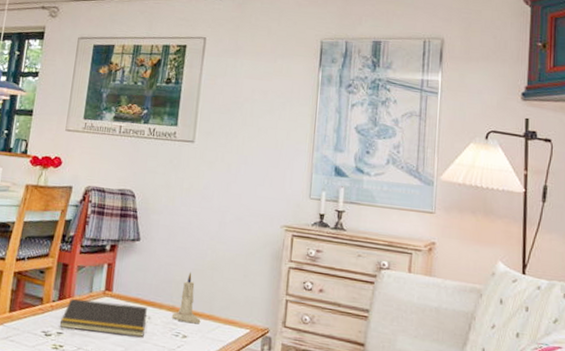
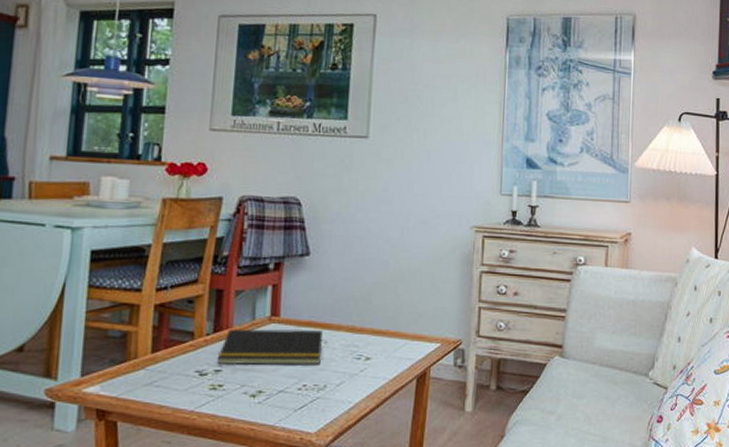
candle: present [171,272,201,324] -> none [351,286,386,344]

